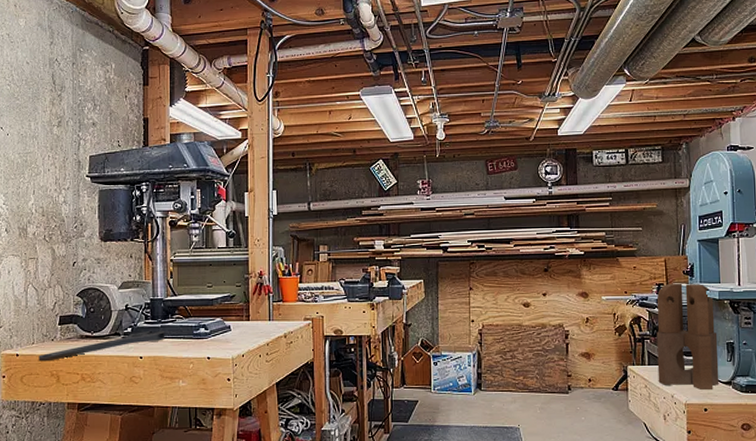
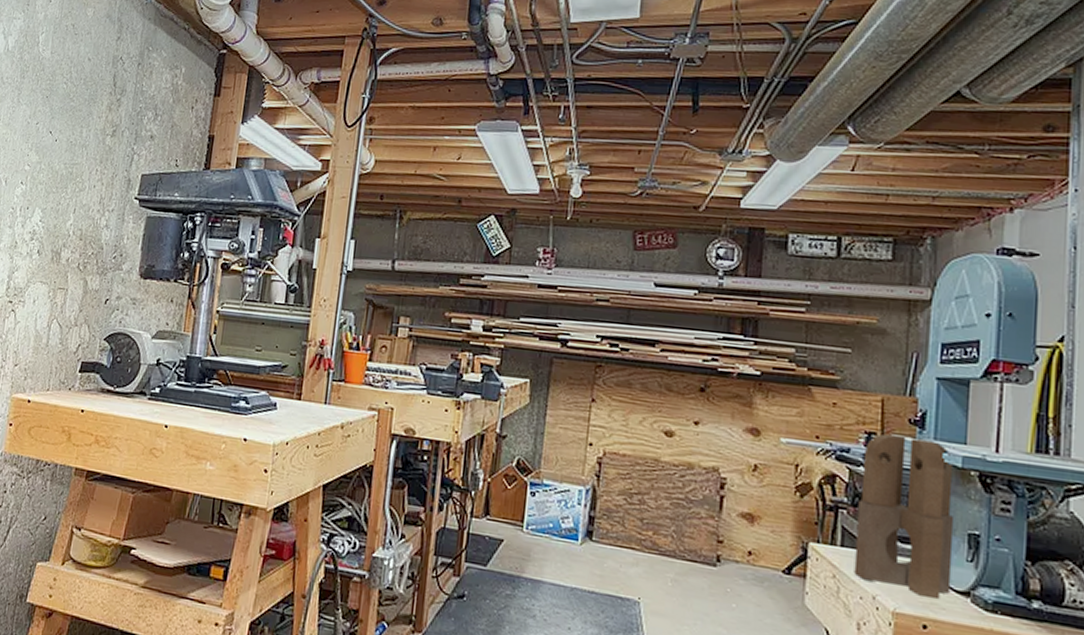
wrench: present [38,330,164,362] -> none [51,394,197,415]

